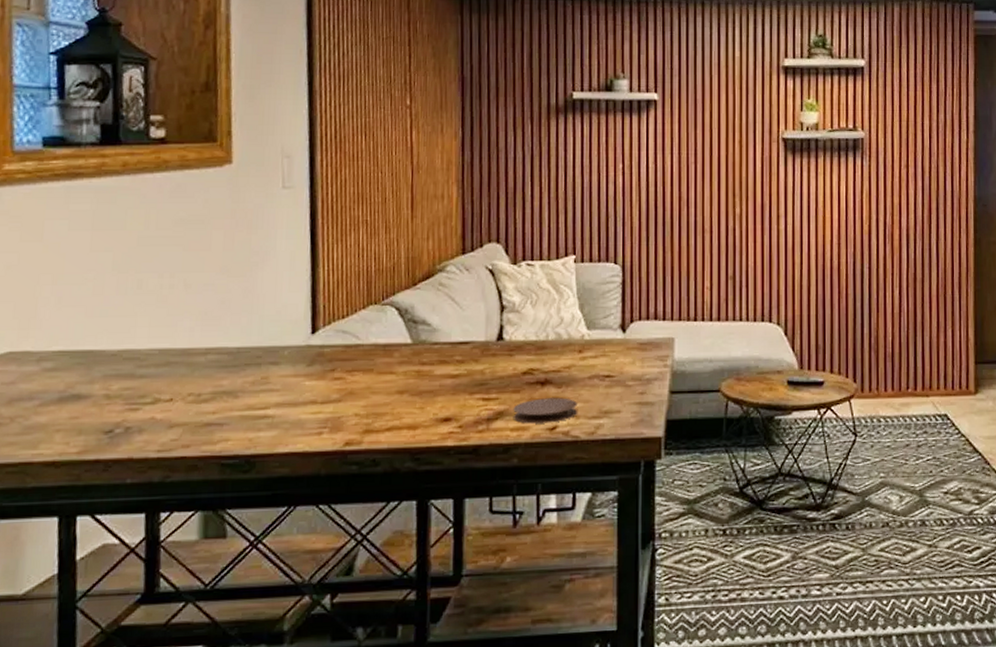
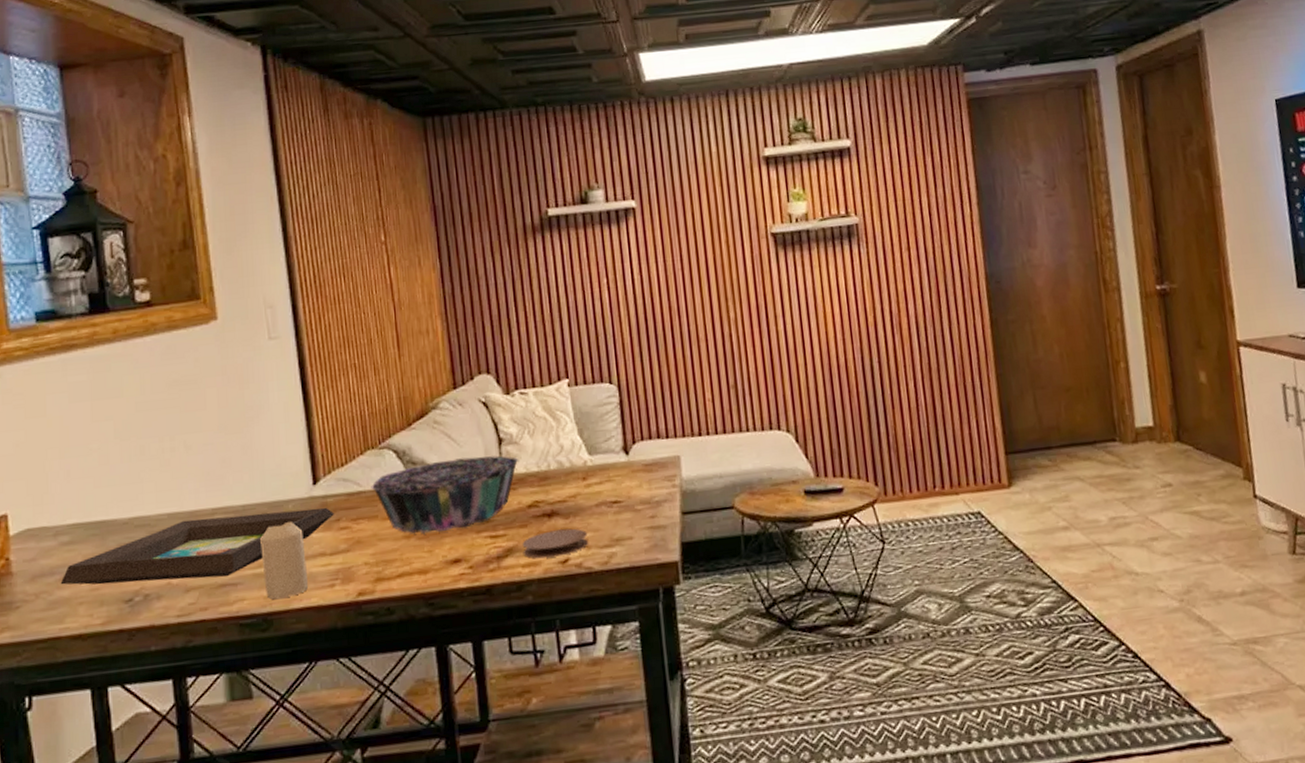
picture frame: none [38,356,331,416] -> present [60,507,335,585]
candle: none [251,368,296,442] -> present [260,522,308,599]
decorative bowl: none [369,321,519,390] -> present [371,456,519,533]

